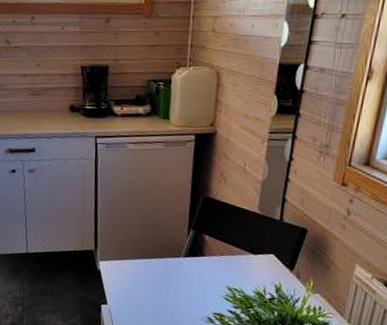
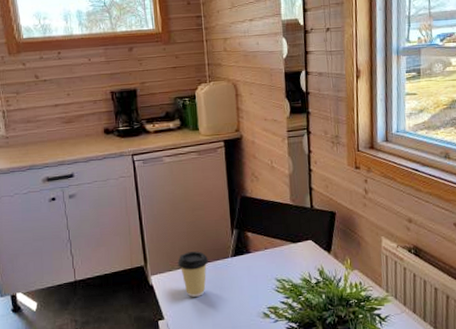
coffee cup: none [128,244,160,289] -> present [178,251,209,297]

